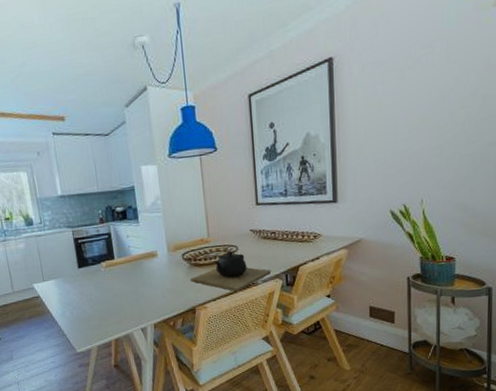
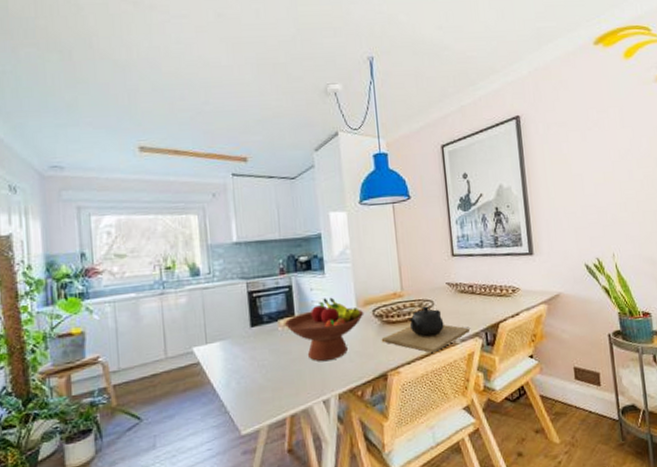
fruit bowl: none [107,243,175,297] -> present [285,297,364,362]

